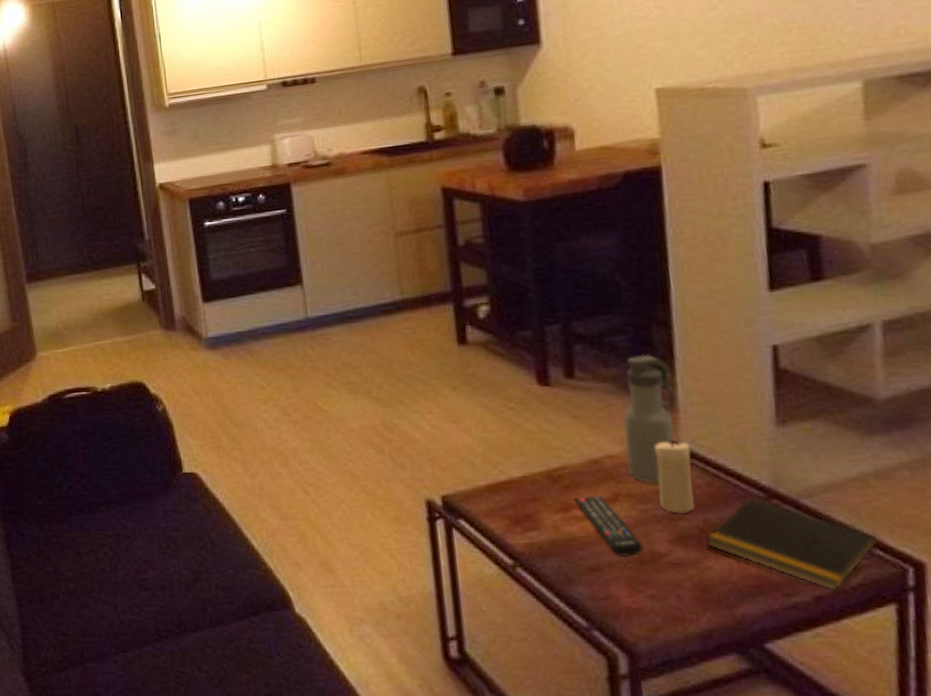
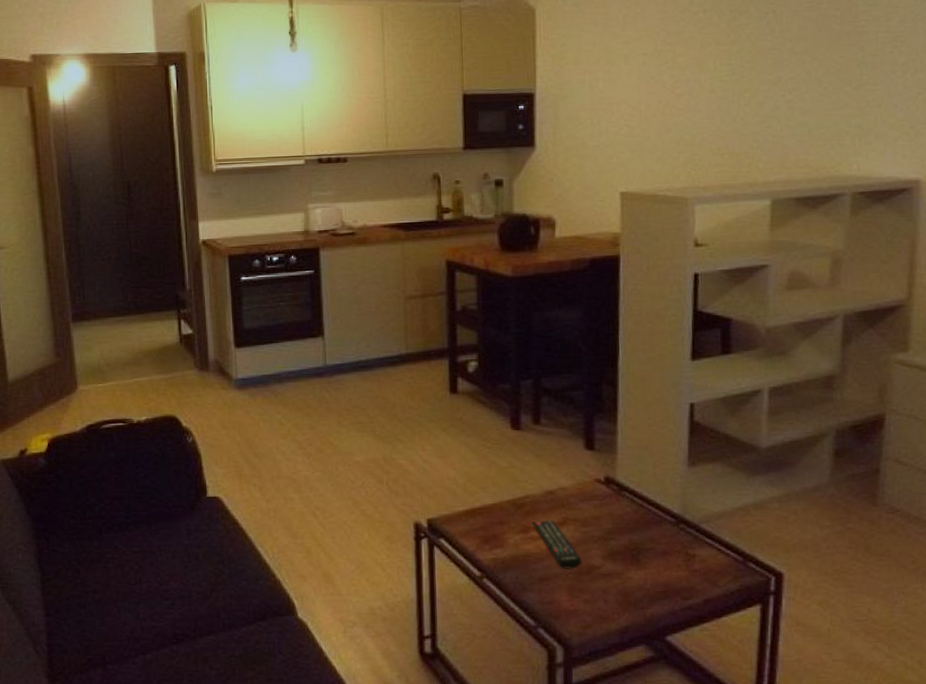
water bottle: present [623,354,676,483] -> none [574,406,616,510]
candle: present [654,439,695,514] -> none [597,475,624,535]
notepad: present [706,497,880,592] -> none [630,522,754,596]

